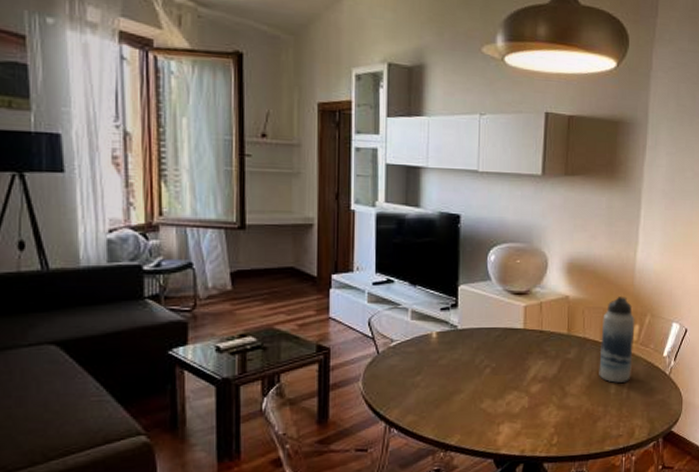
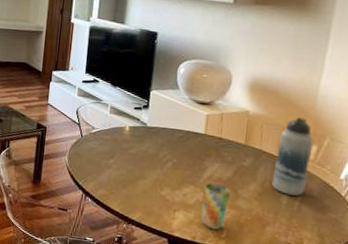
cup: none [528,383,558,437] -> present [201,182,231,230]

